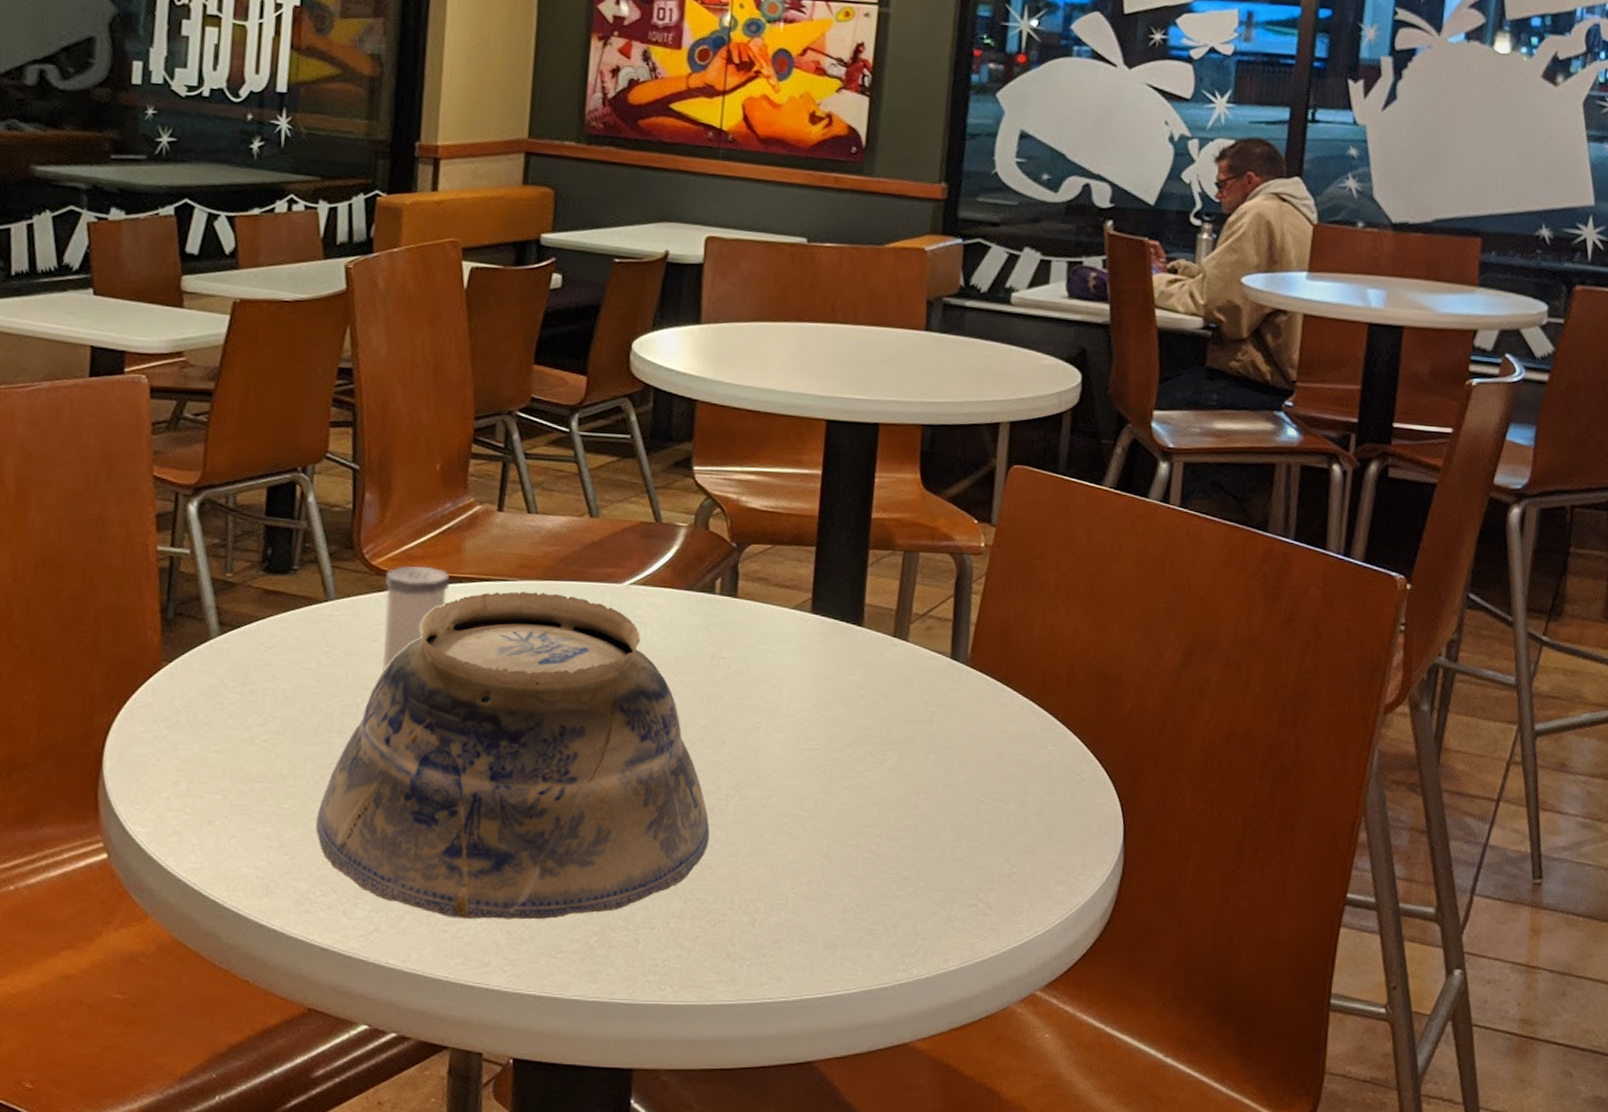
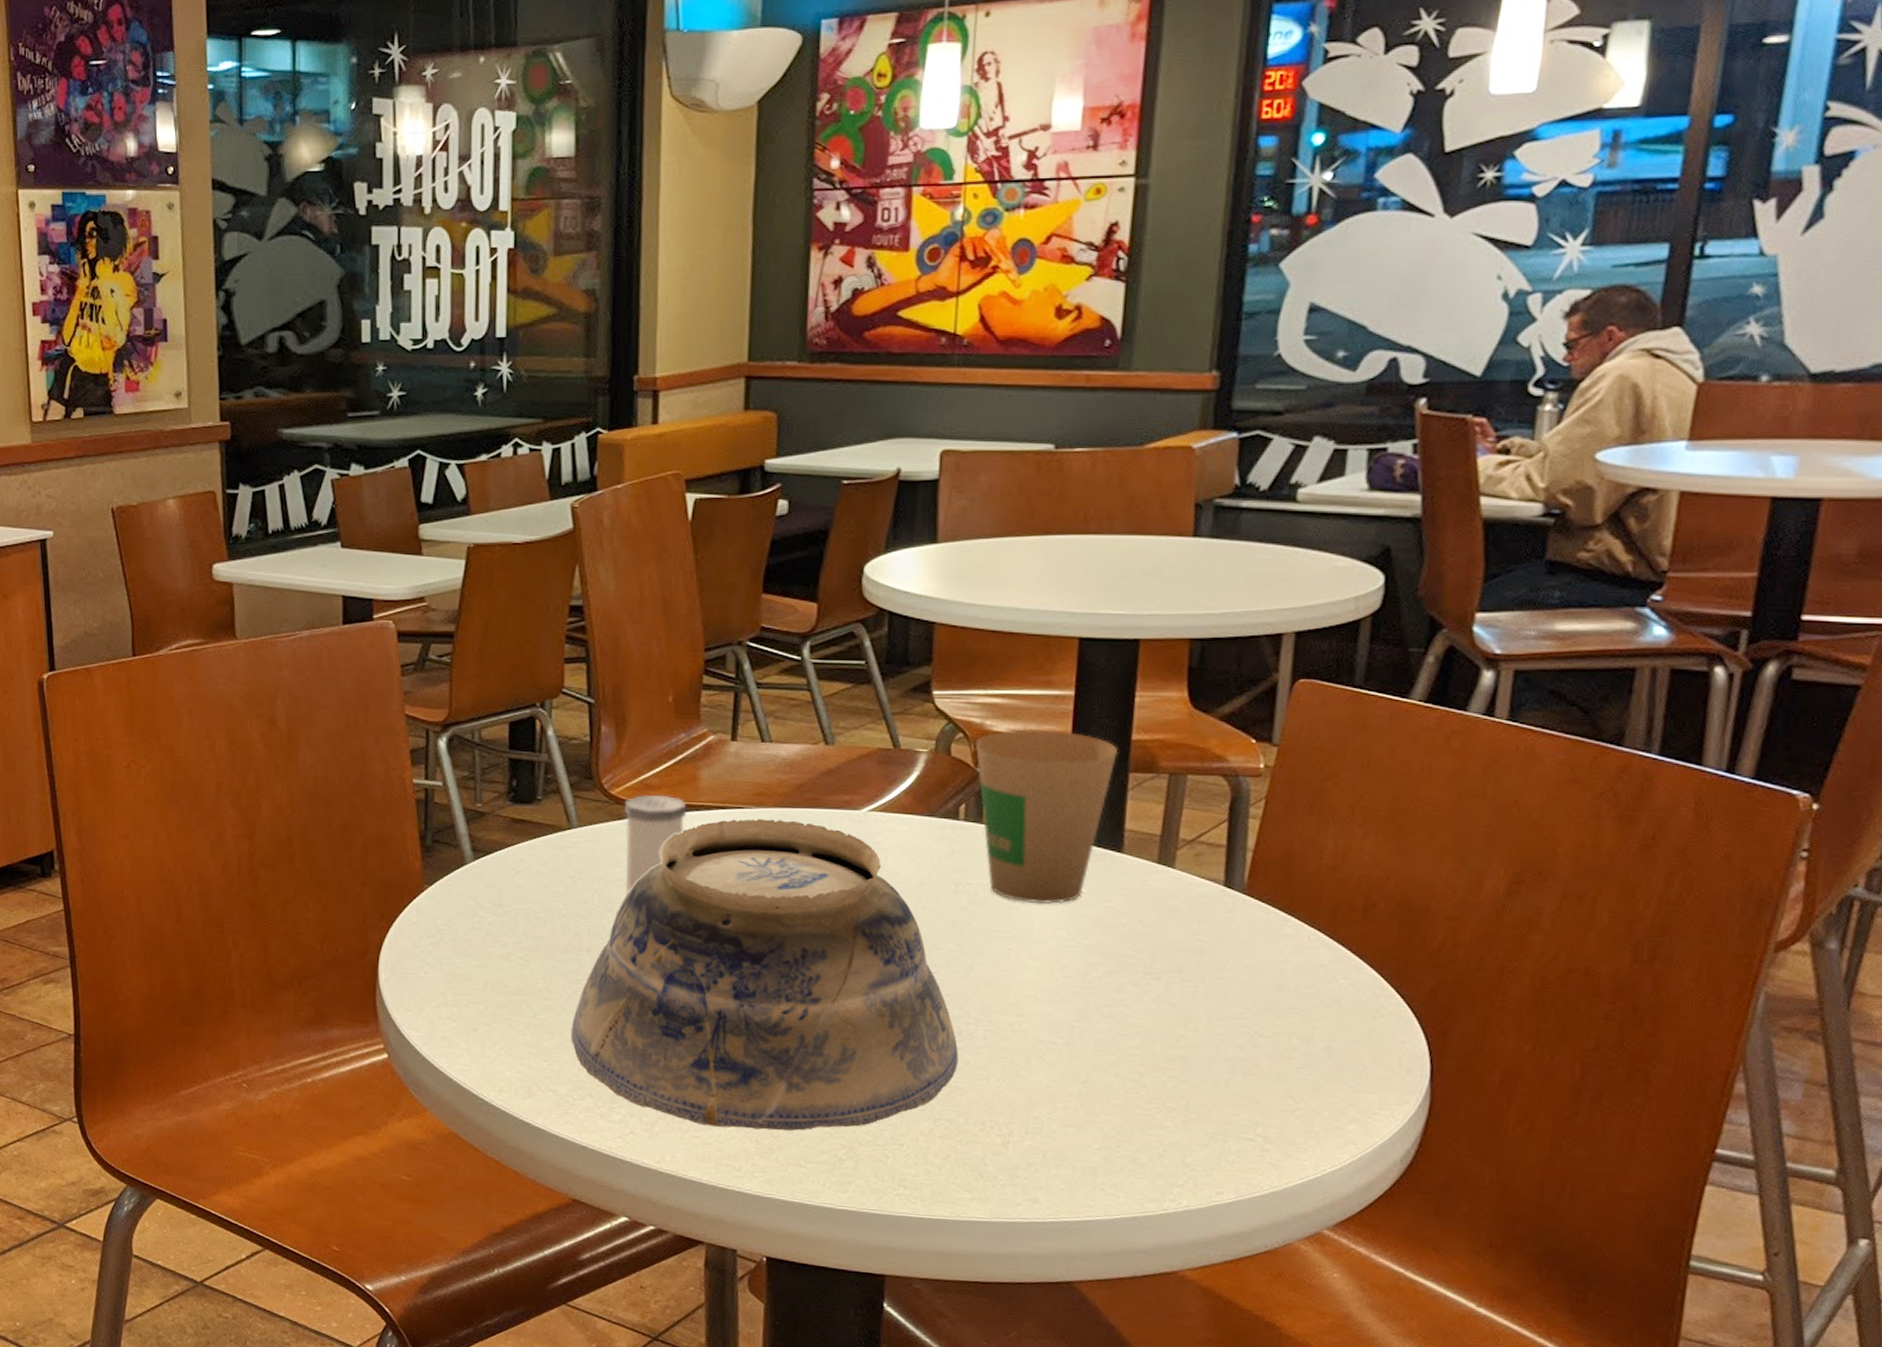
paper cup: none [732,505,860,678] -> present [976,729,1119,905]

